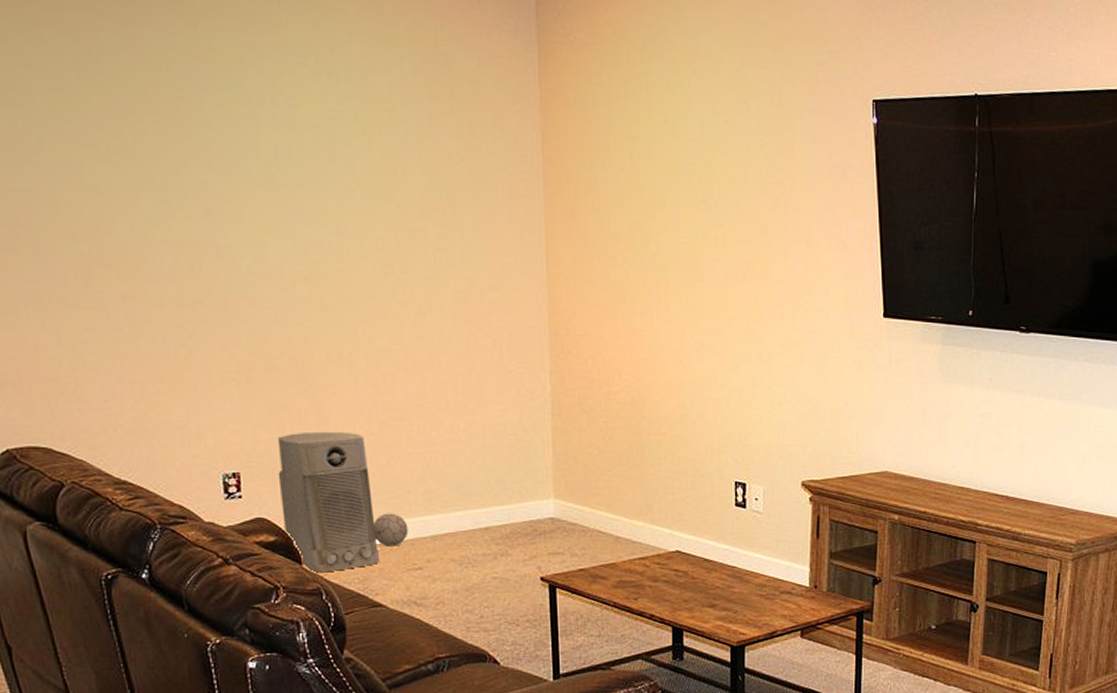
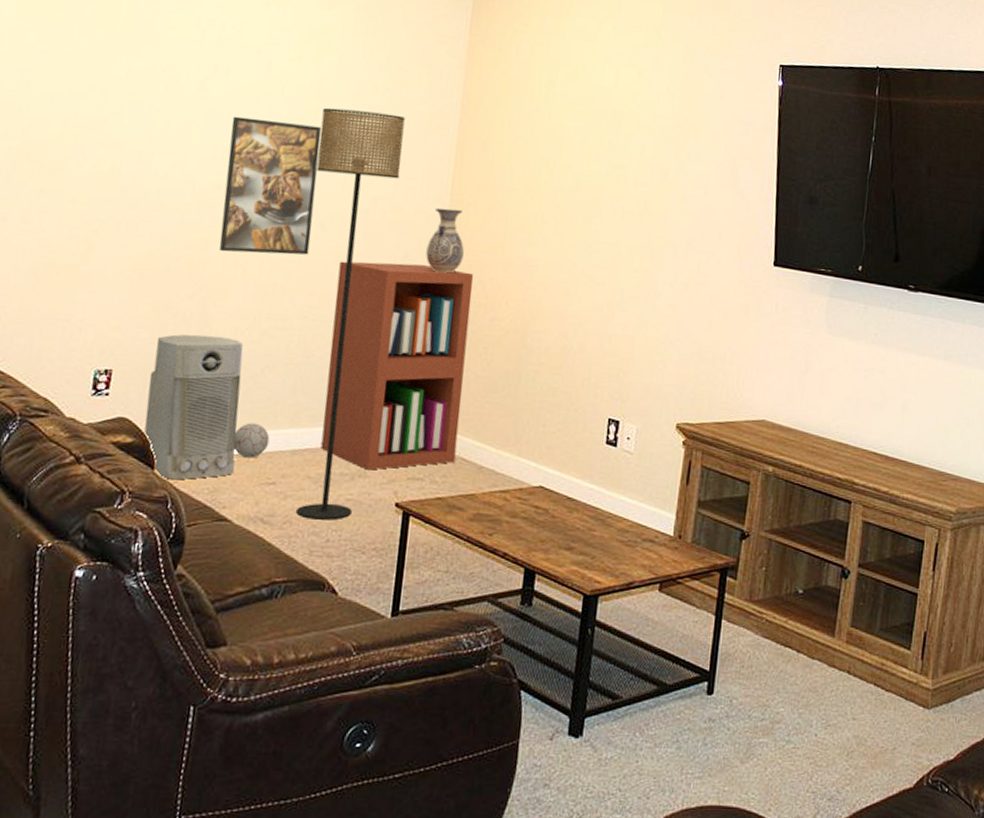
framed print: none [306,201,412,346] -> present [219,116,322,255]
floor lamp: none [399,184,500,599] -> present [296,107,405,520]
bookshelf: none [445,344,591,549] -> present [321,261,474,470]
vase: none [531,283,569,350] -> present [426,208,464,274]

